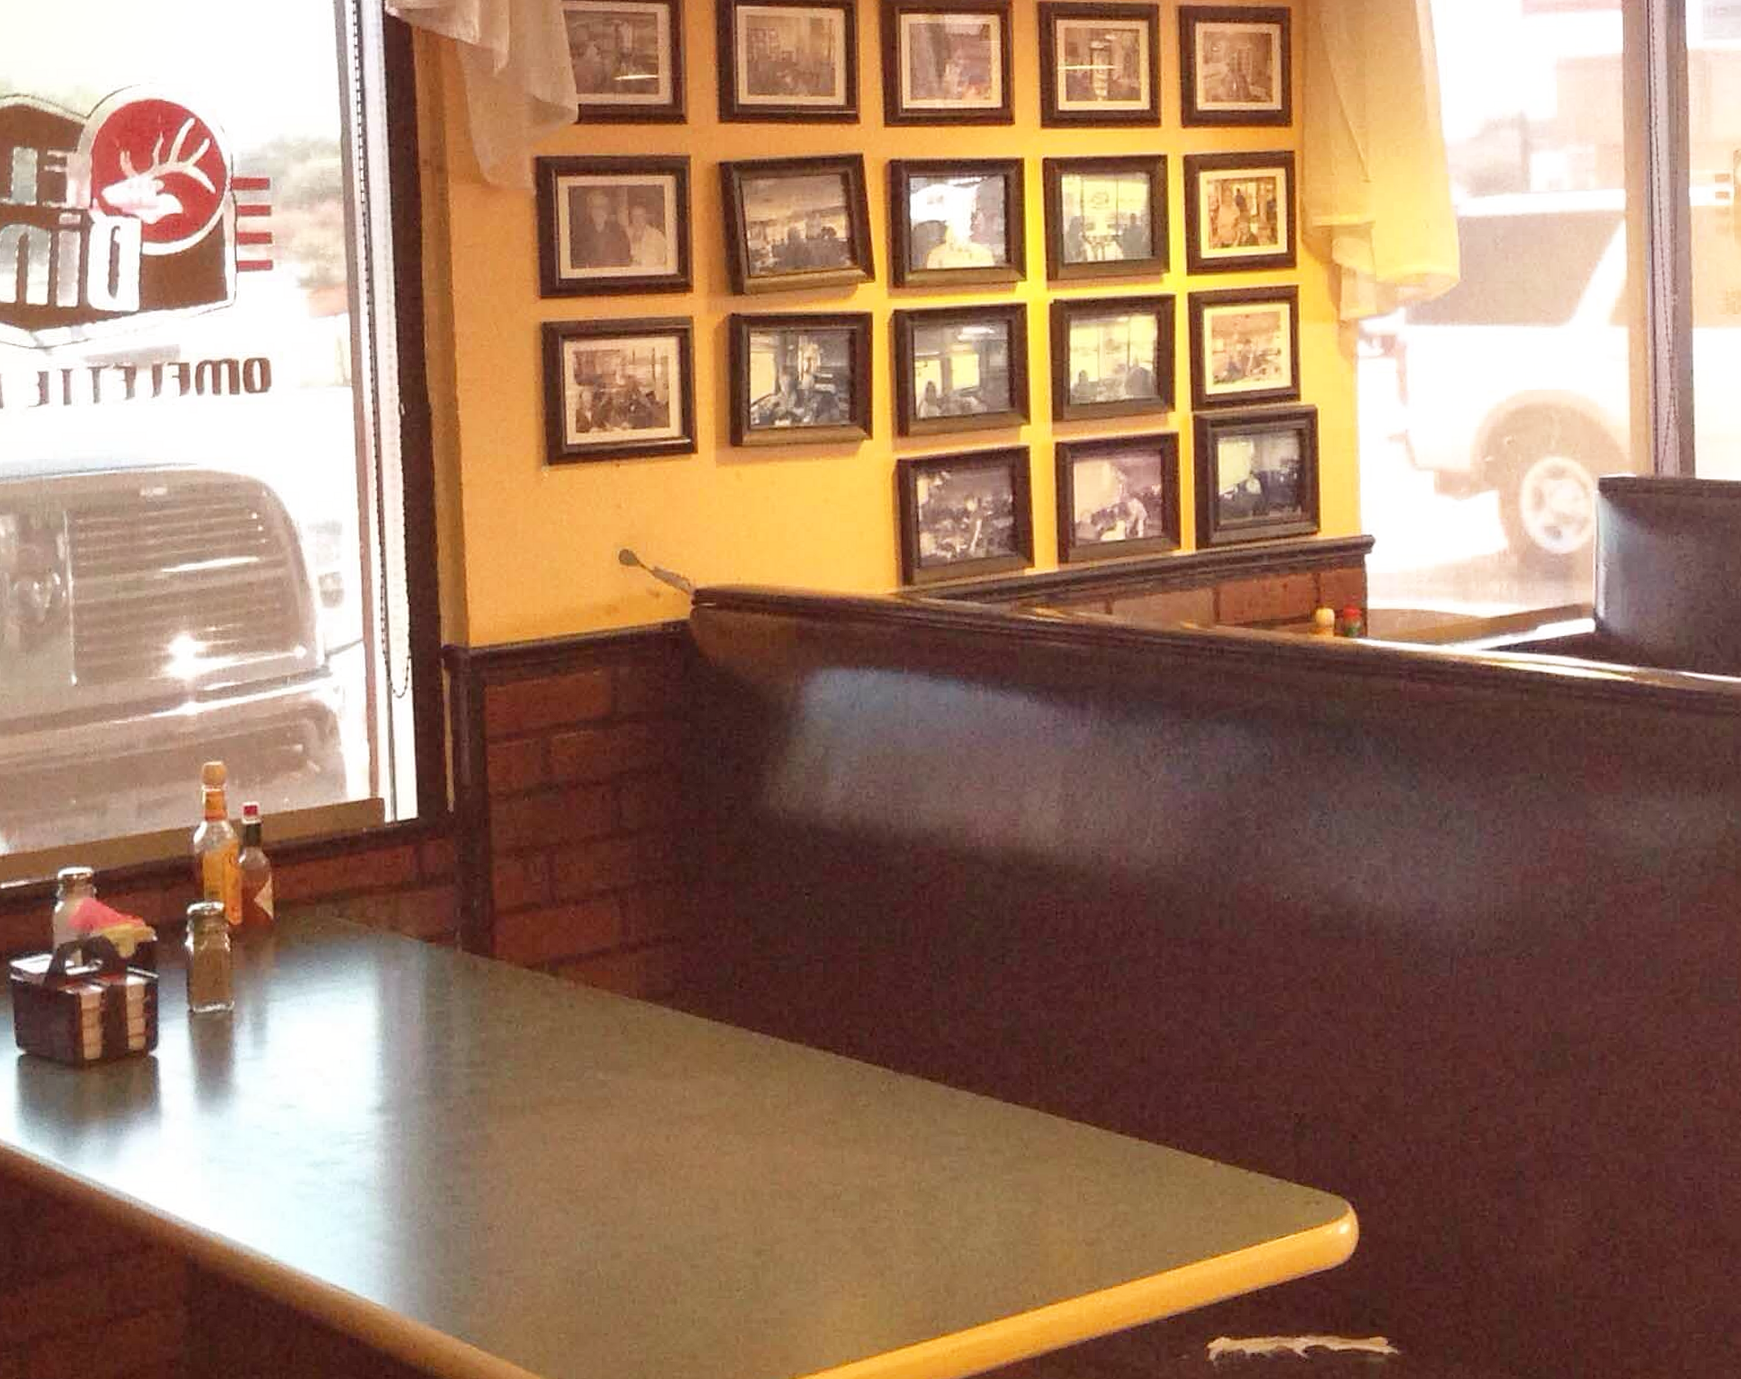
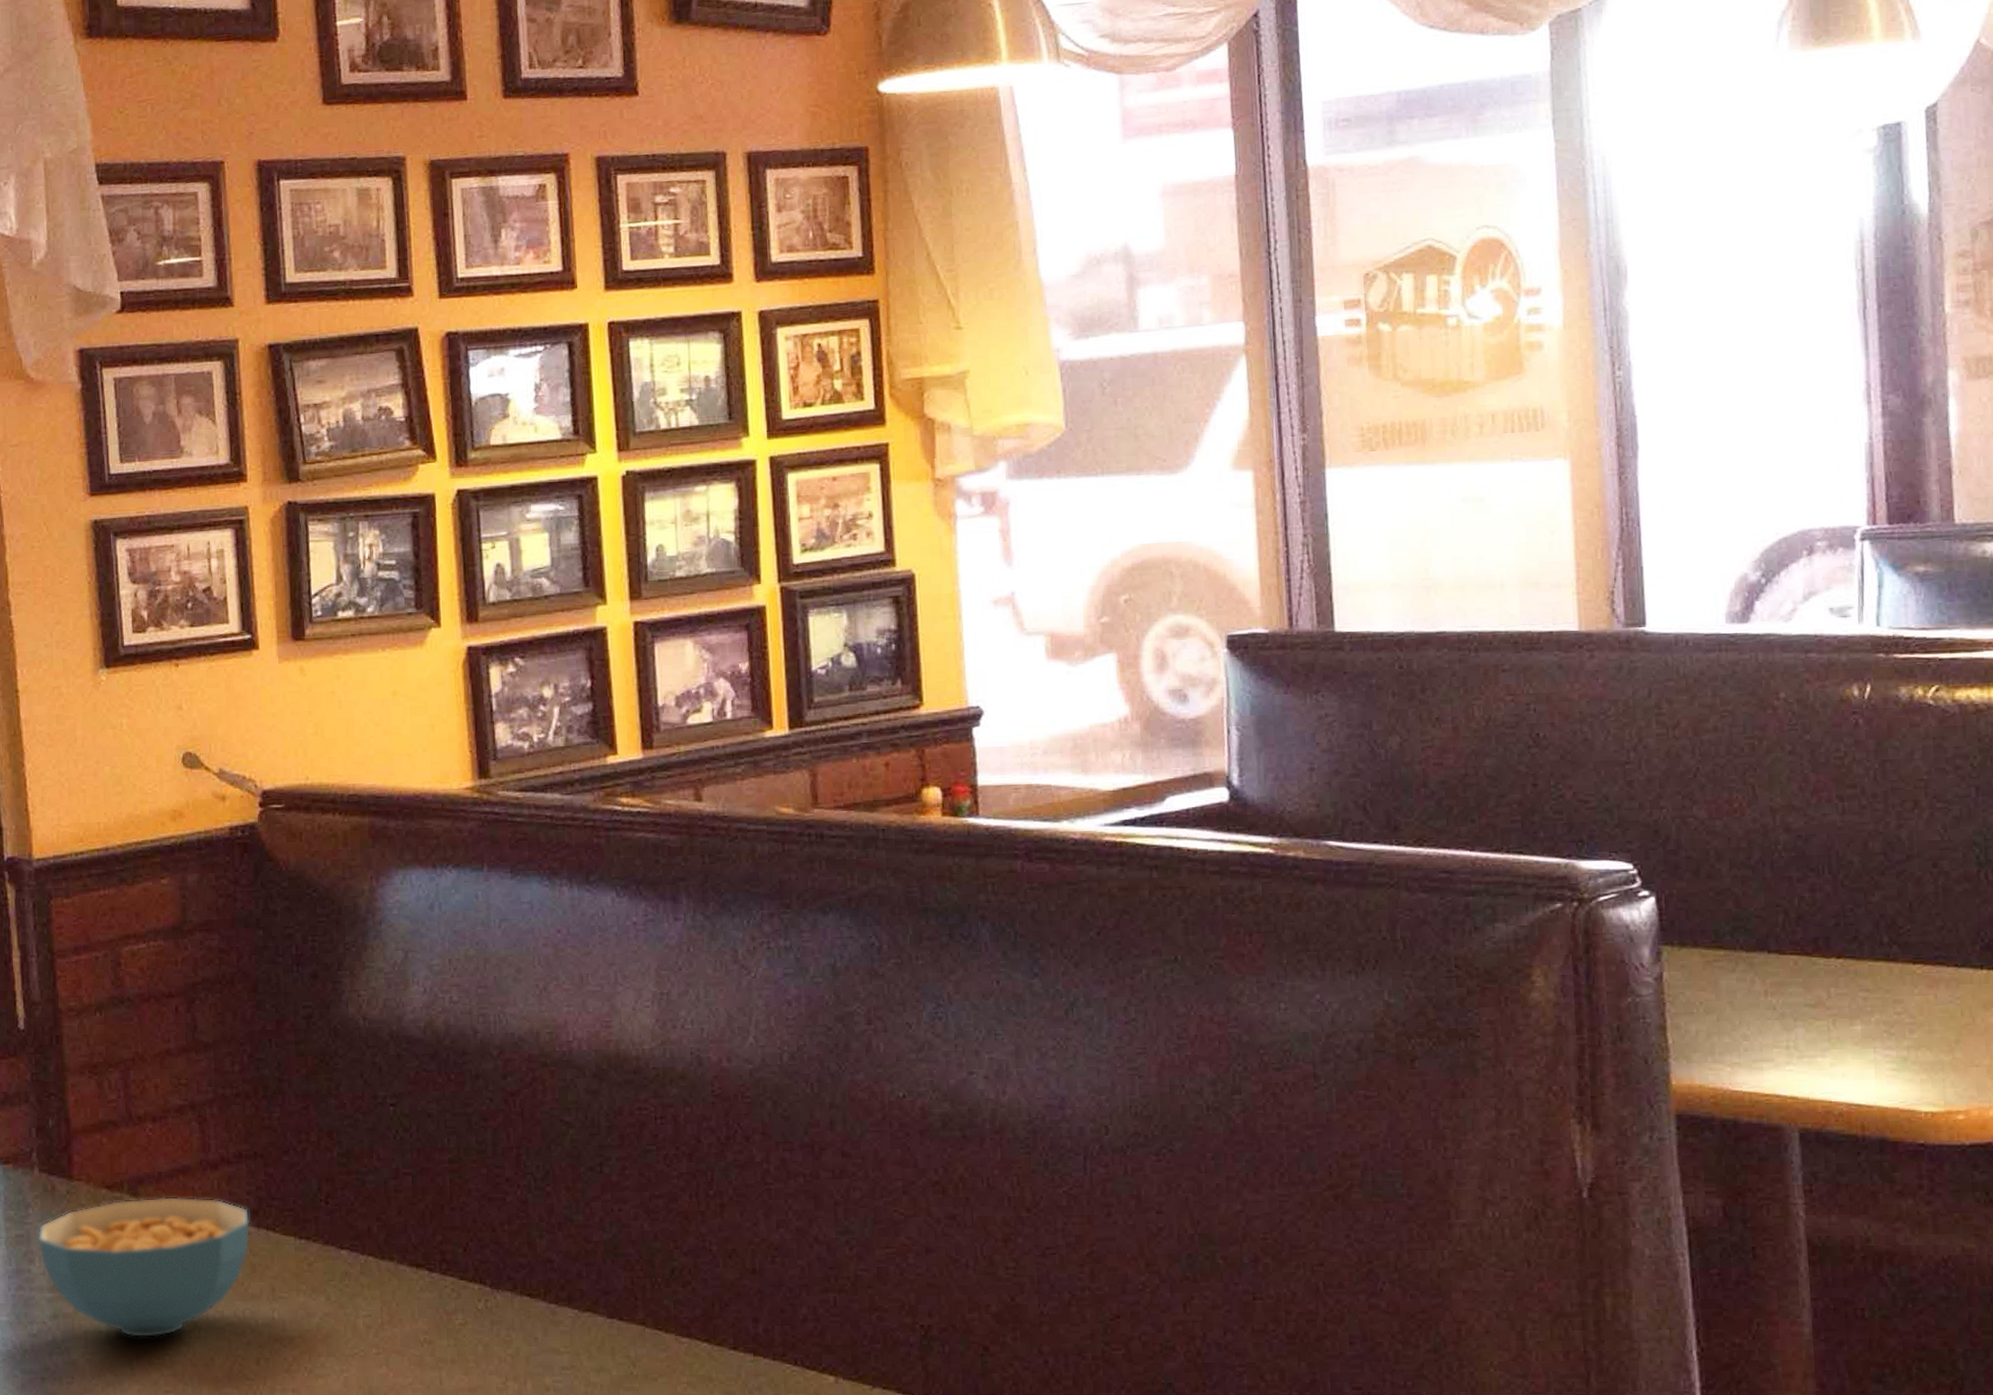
cereal bowl: none [457,977,666,1114] -> present [37,1196,251,1338]

